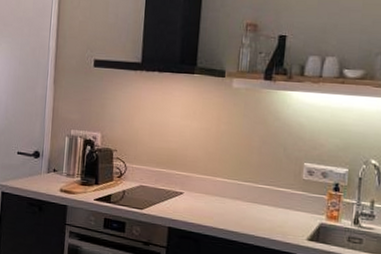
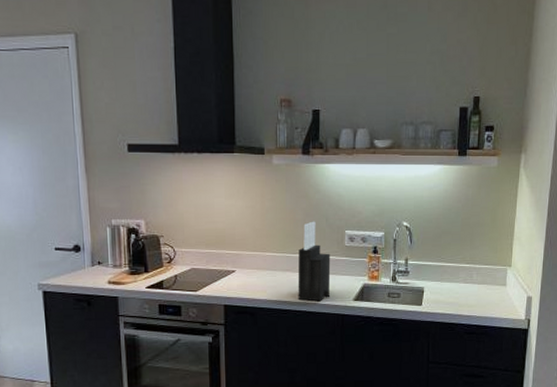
knife block: none [246,149,286,237] -> present [298,221,331,302]

